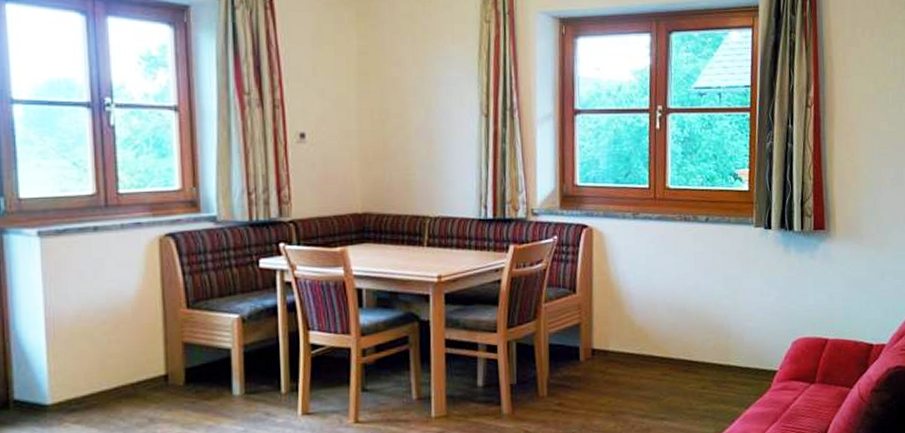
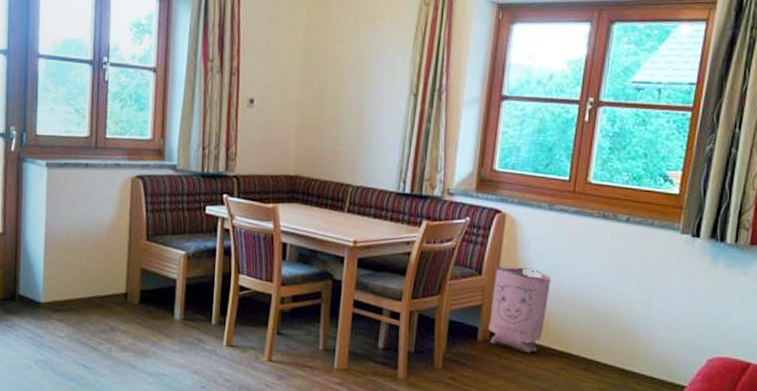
bag: none [589,279,644,365] -> present [488,266,552,354]

